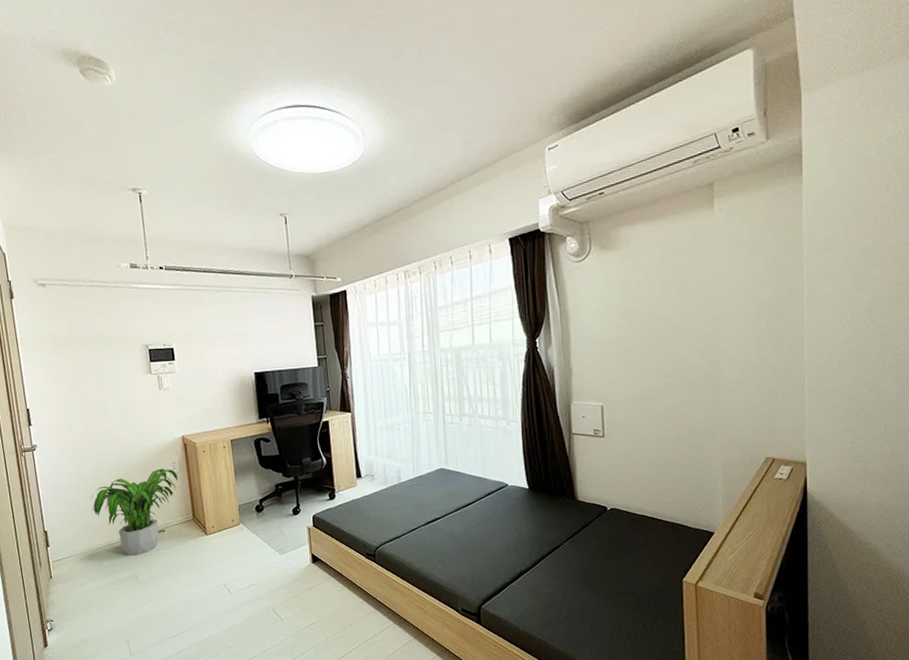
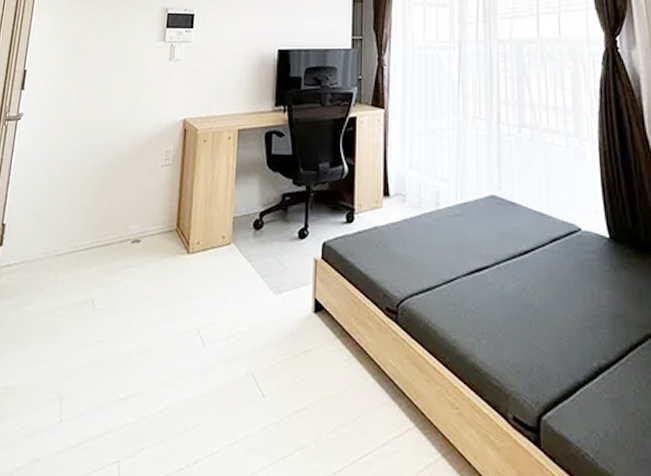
potted plant: present [91,468,179,556] -> none [62,157,170,271]

